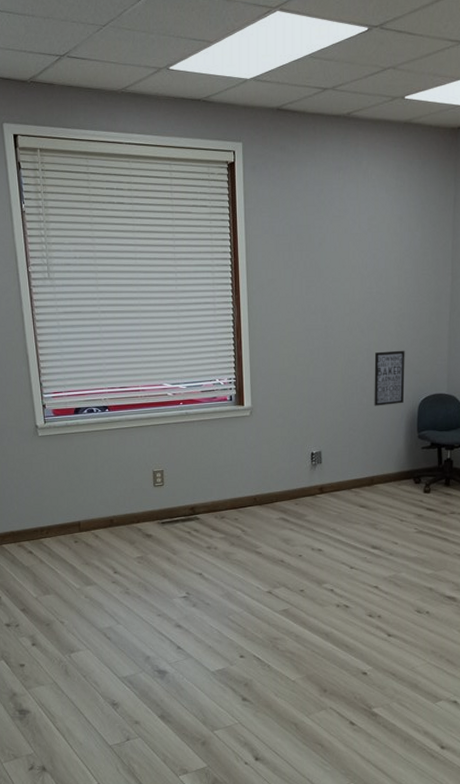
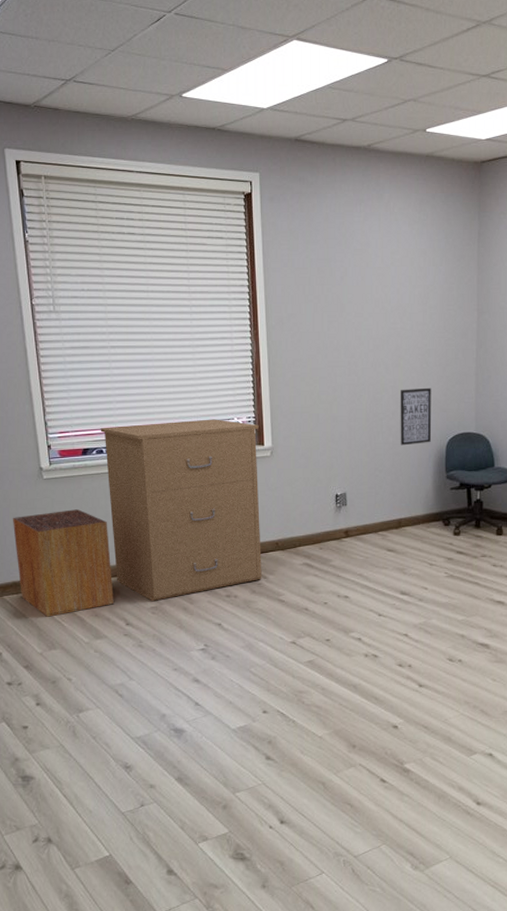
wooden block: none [11,465,103,564] -> present [13,509,114,617]
filing cabinet: none [91,380,240,552] -> present [100,419,262,602]

